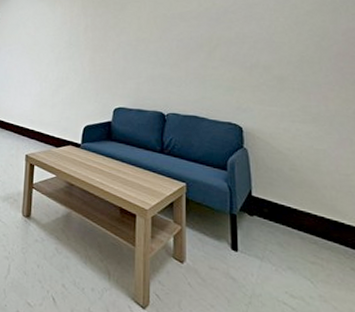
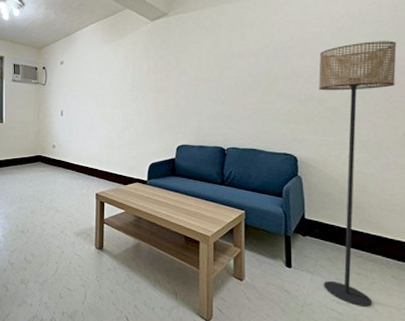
floor lamp: none [264,10,346,303] -> present [319,41,397,307]

